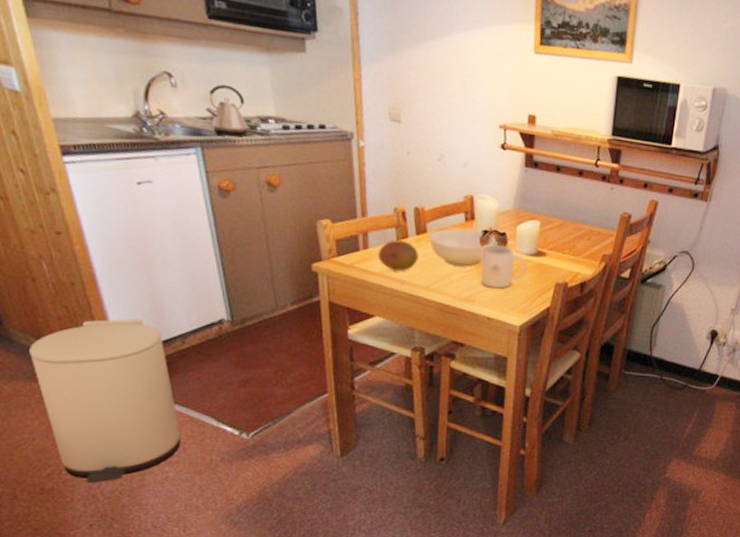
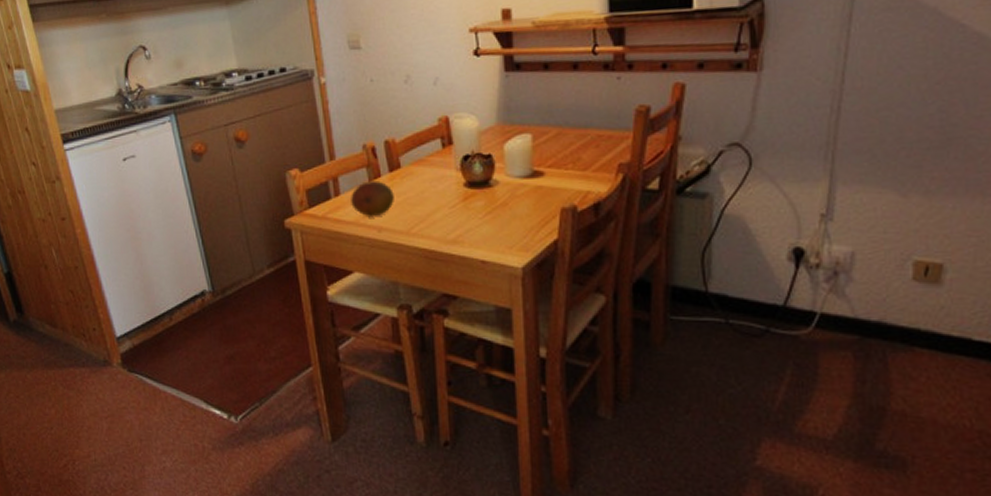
pedal bin: present [29,318,181,483] -> none [45,298,175,474]
kettle: present [205,84,251,138] -> none [175,46,217,100]
bowl: present [429,228,495,267] -> none [404,156,480,203]
mug: present [479,245,527,290] -> none [464,169,523,225]

